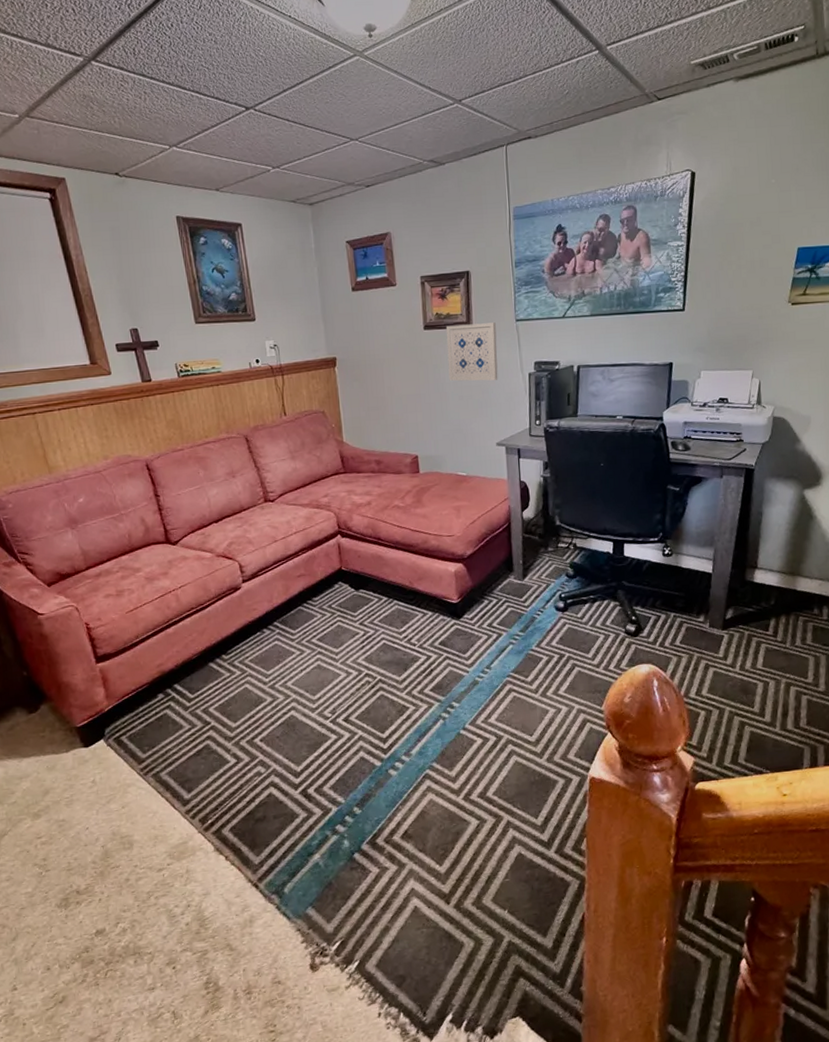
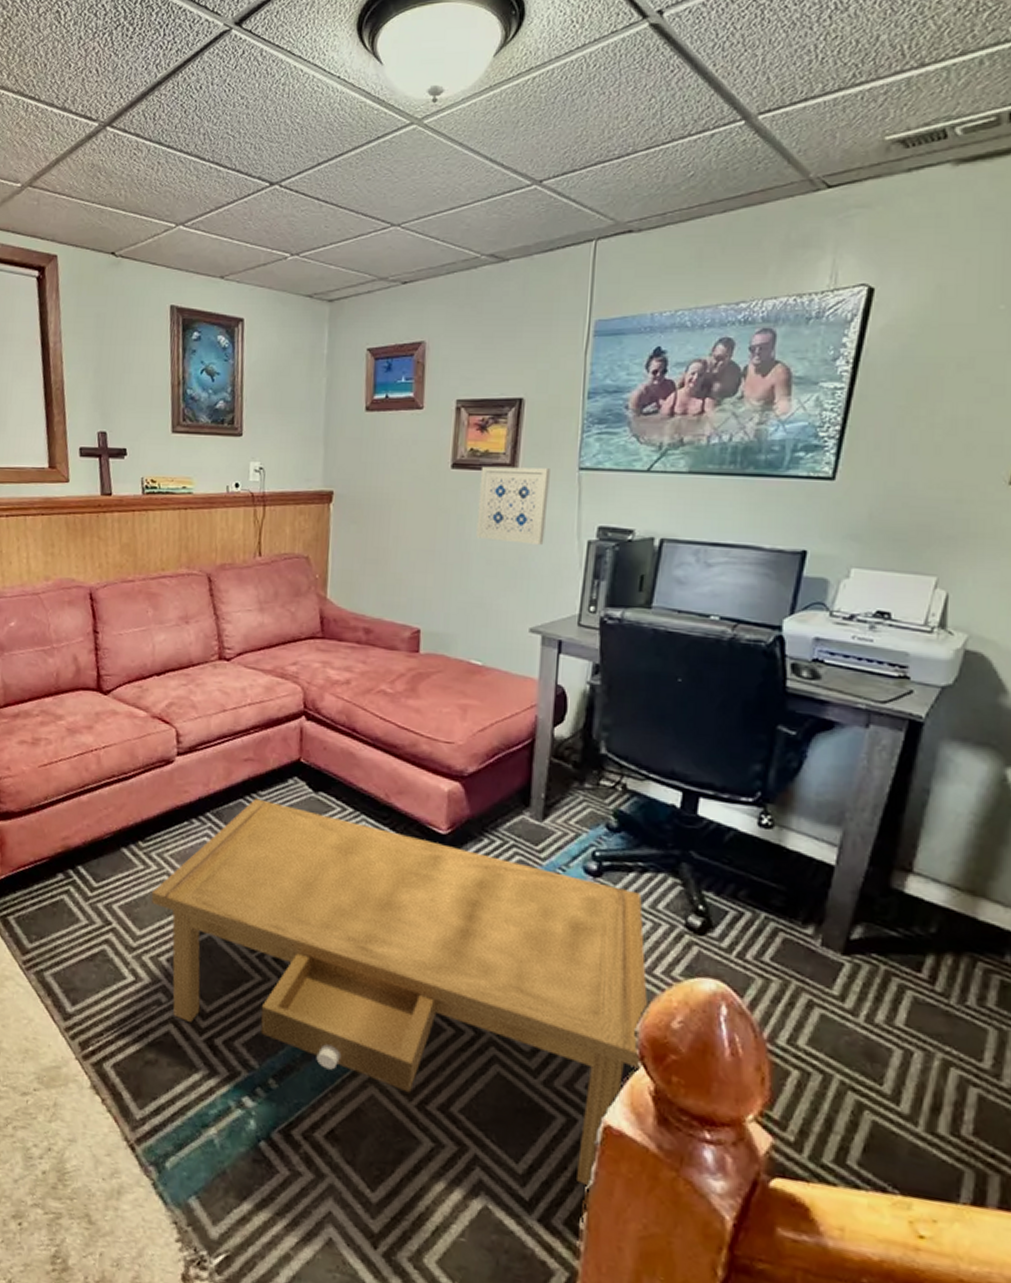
coffee table: none [239,603,609,821] -> present [151,798,649,1187]

